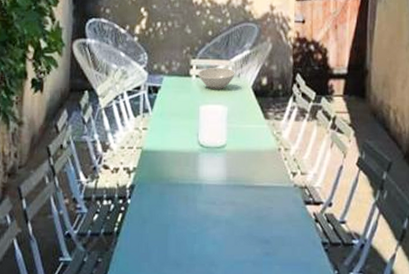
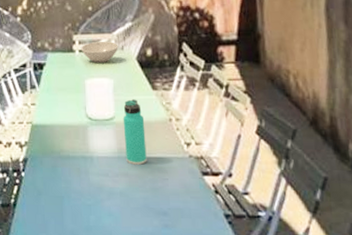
thermos bottle: none [234,127,255,193] -> present [122,99,147,165]

